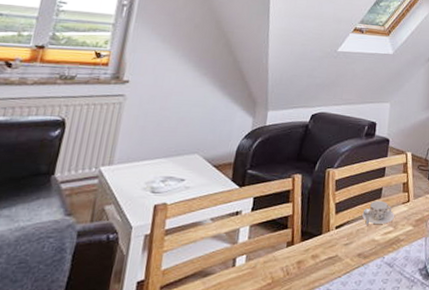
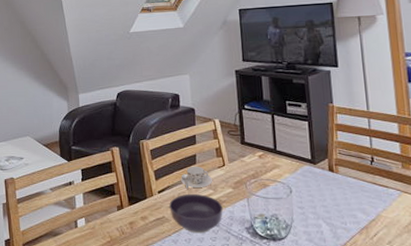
bowl: none [344,230,400,275] -> present [169,193,223,234]

